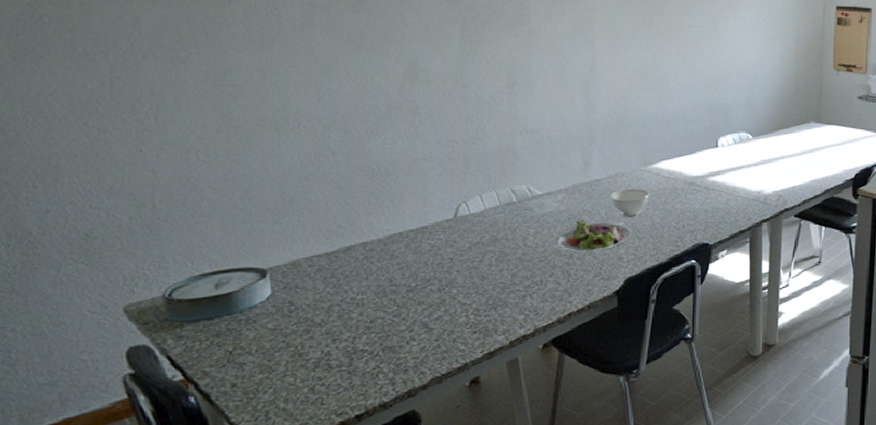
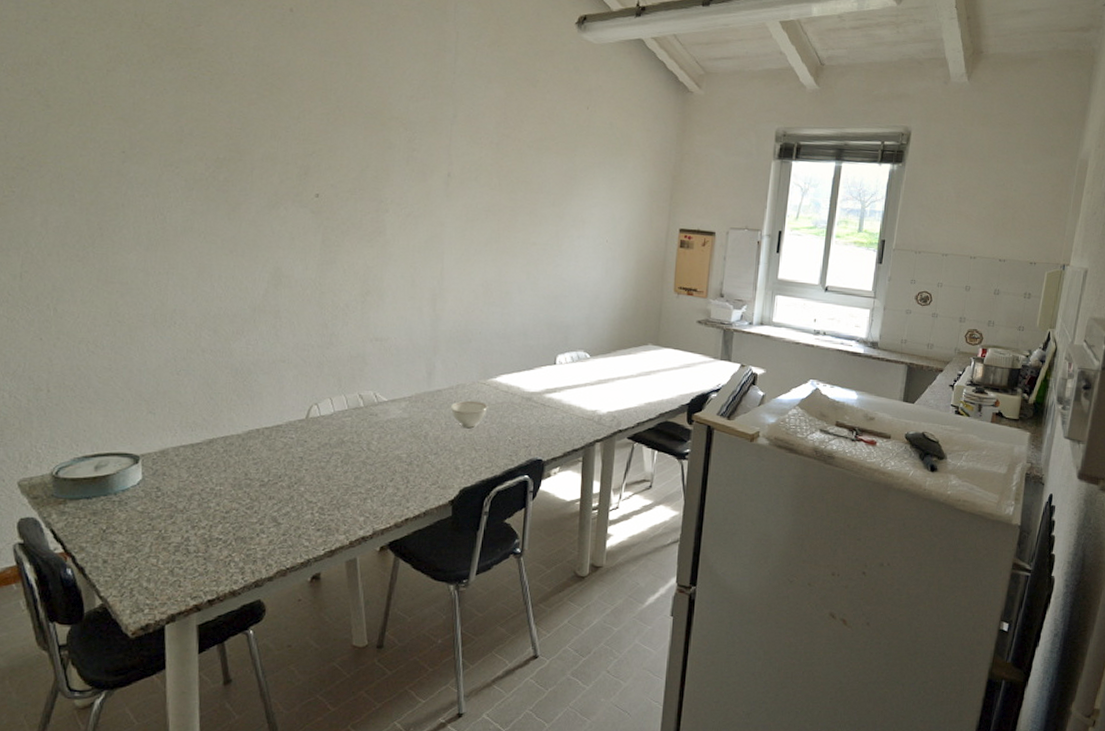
salad plate: present [558,220,632,252] -> none [399,428,469,460]

